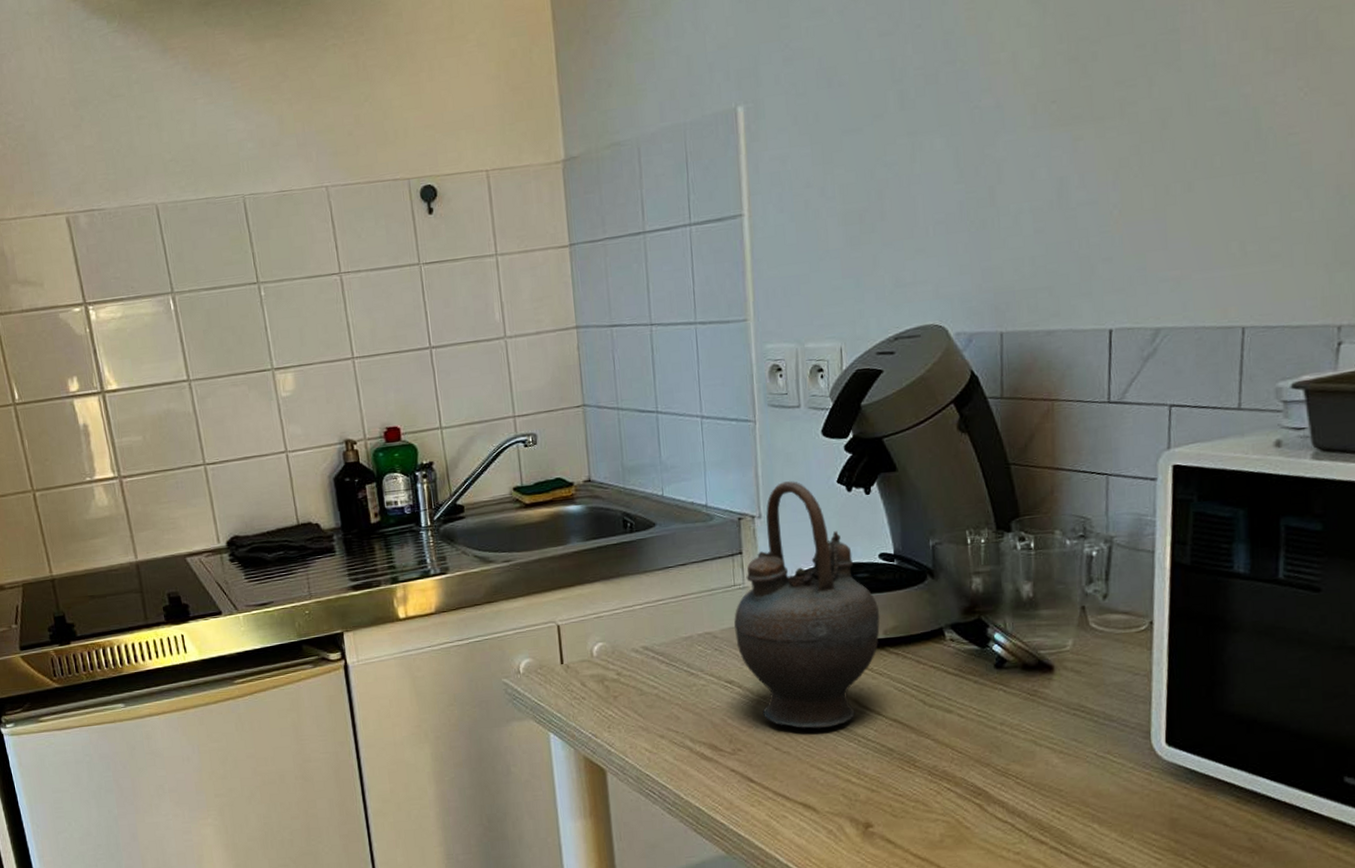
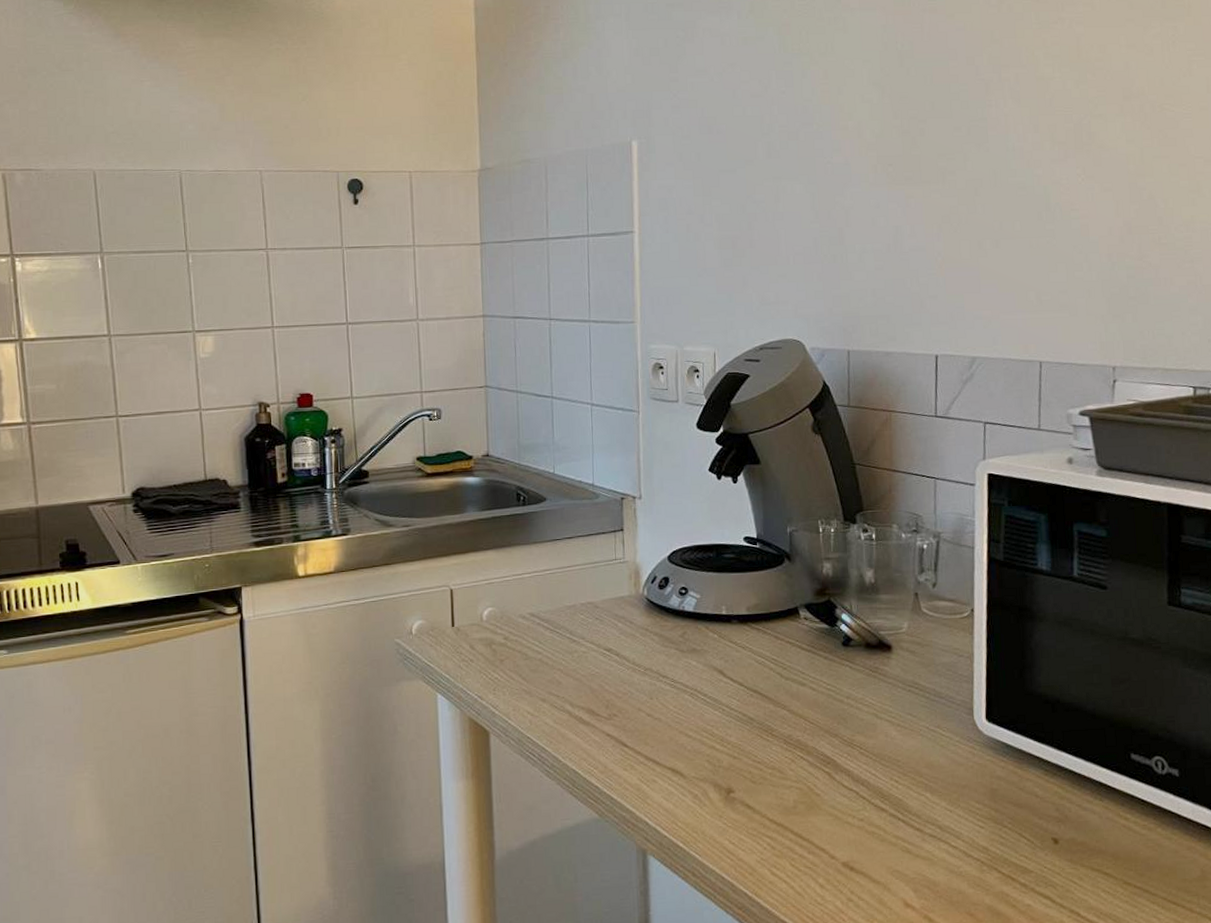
teapot: present [734,481,880,729] -> none [614,467,744,697]

